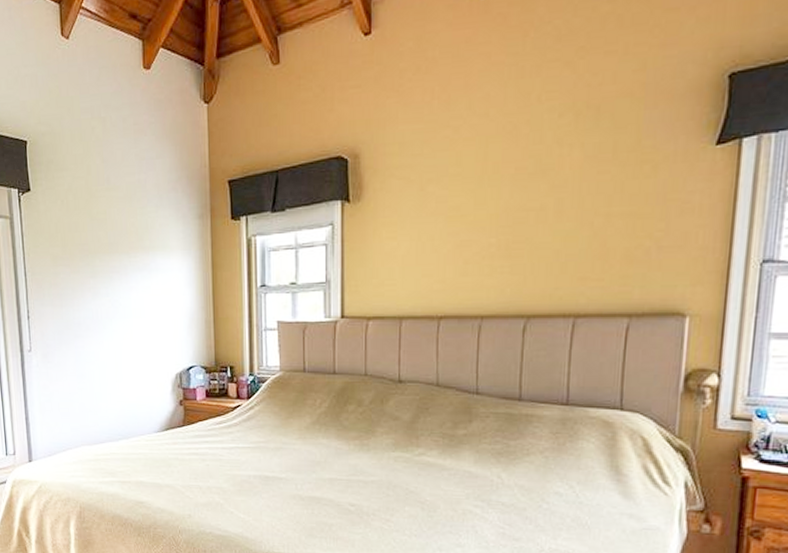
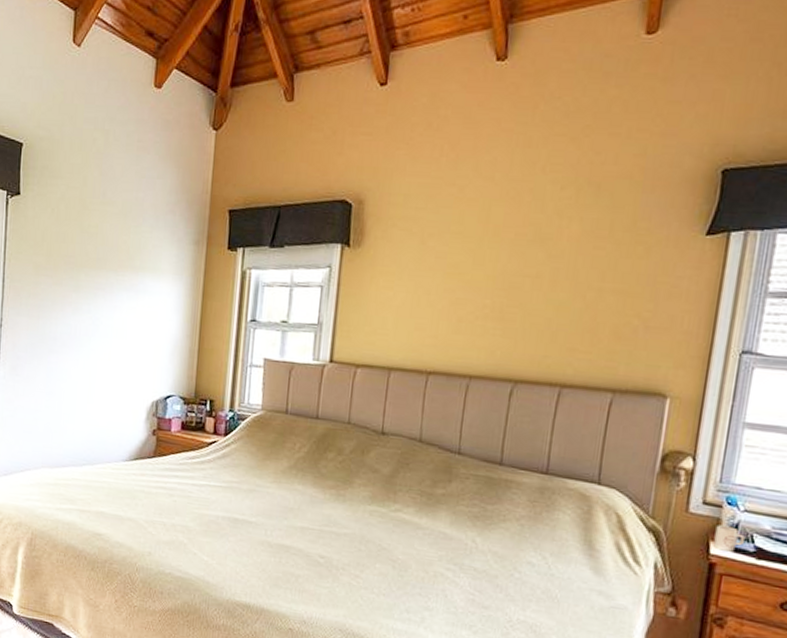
mug: none [745,439,778,466] -> present [713,525,745,553]

